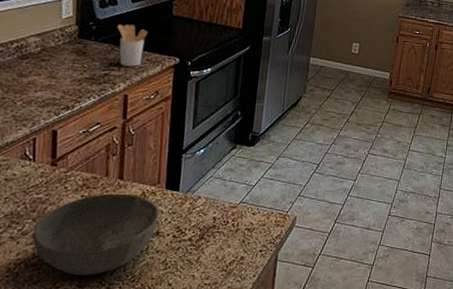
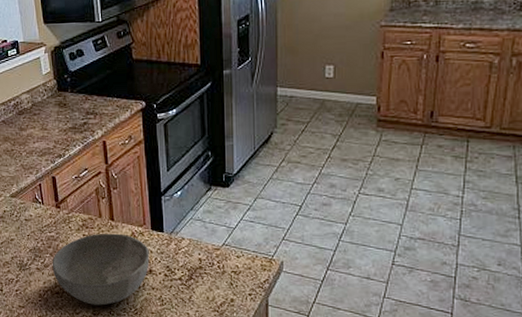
utensil holder: present [117,24,147,67] -> none [87,73,113,114]

